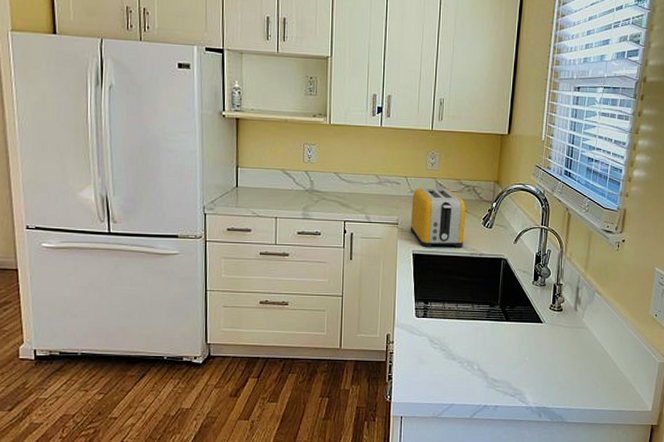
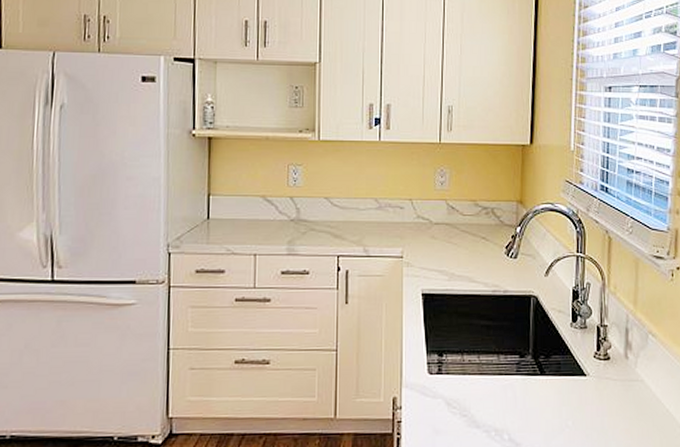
toaster: present [410,187,466,249] -> none [417,212,485,286]

